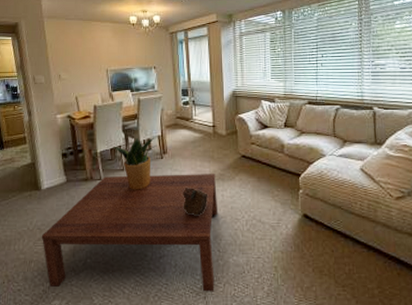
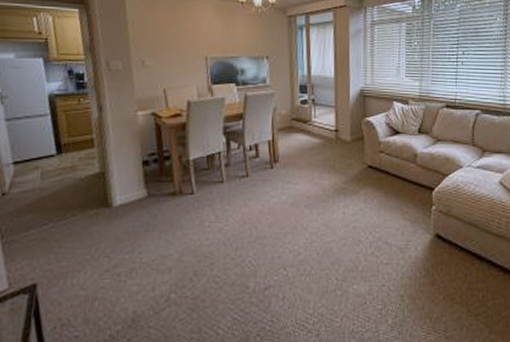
coffee table: present [41,174,217,292] -> none [110,187,337,332]
potted plant: present [113,137,158,190] -> none [210,142,267,207]
architectural model: present [183,188,209,215] -> none [295,204,327,236]

